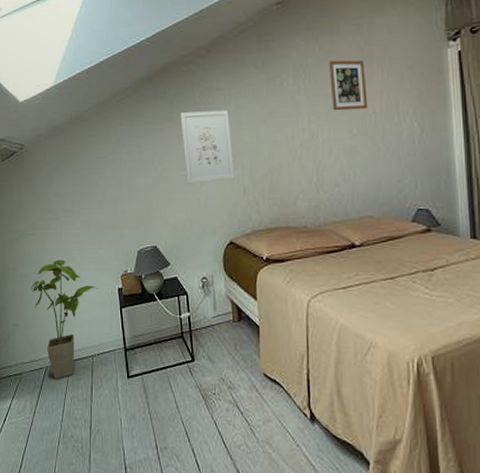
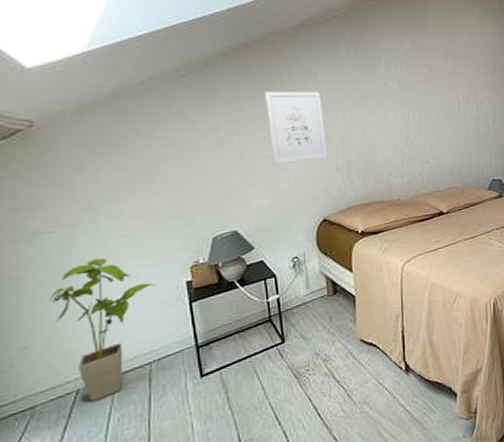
picture frame: present [329,60,368,111] -> none [419,53,452,98]

